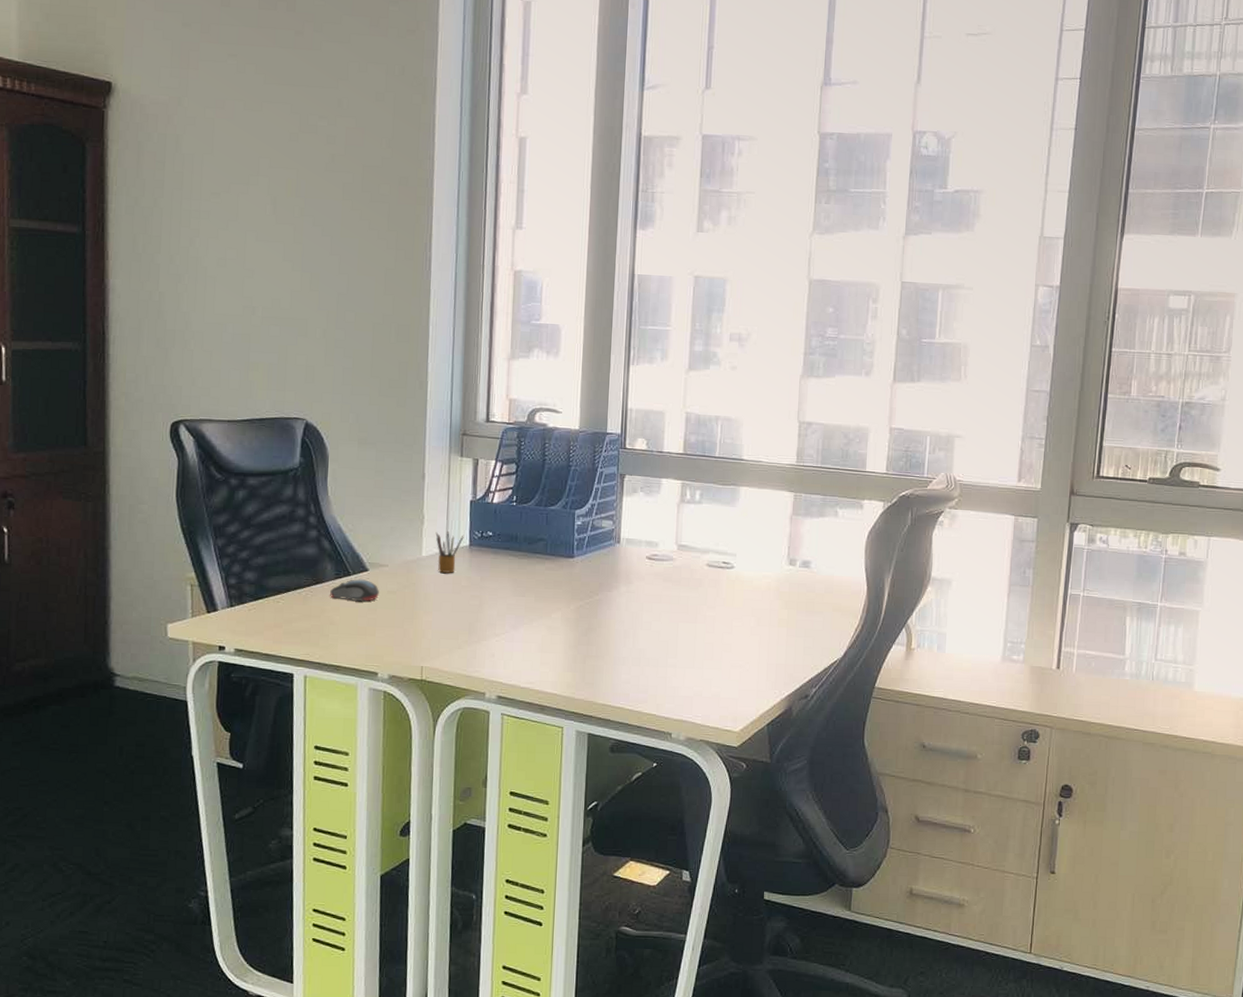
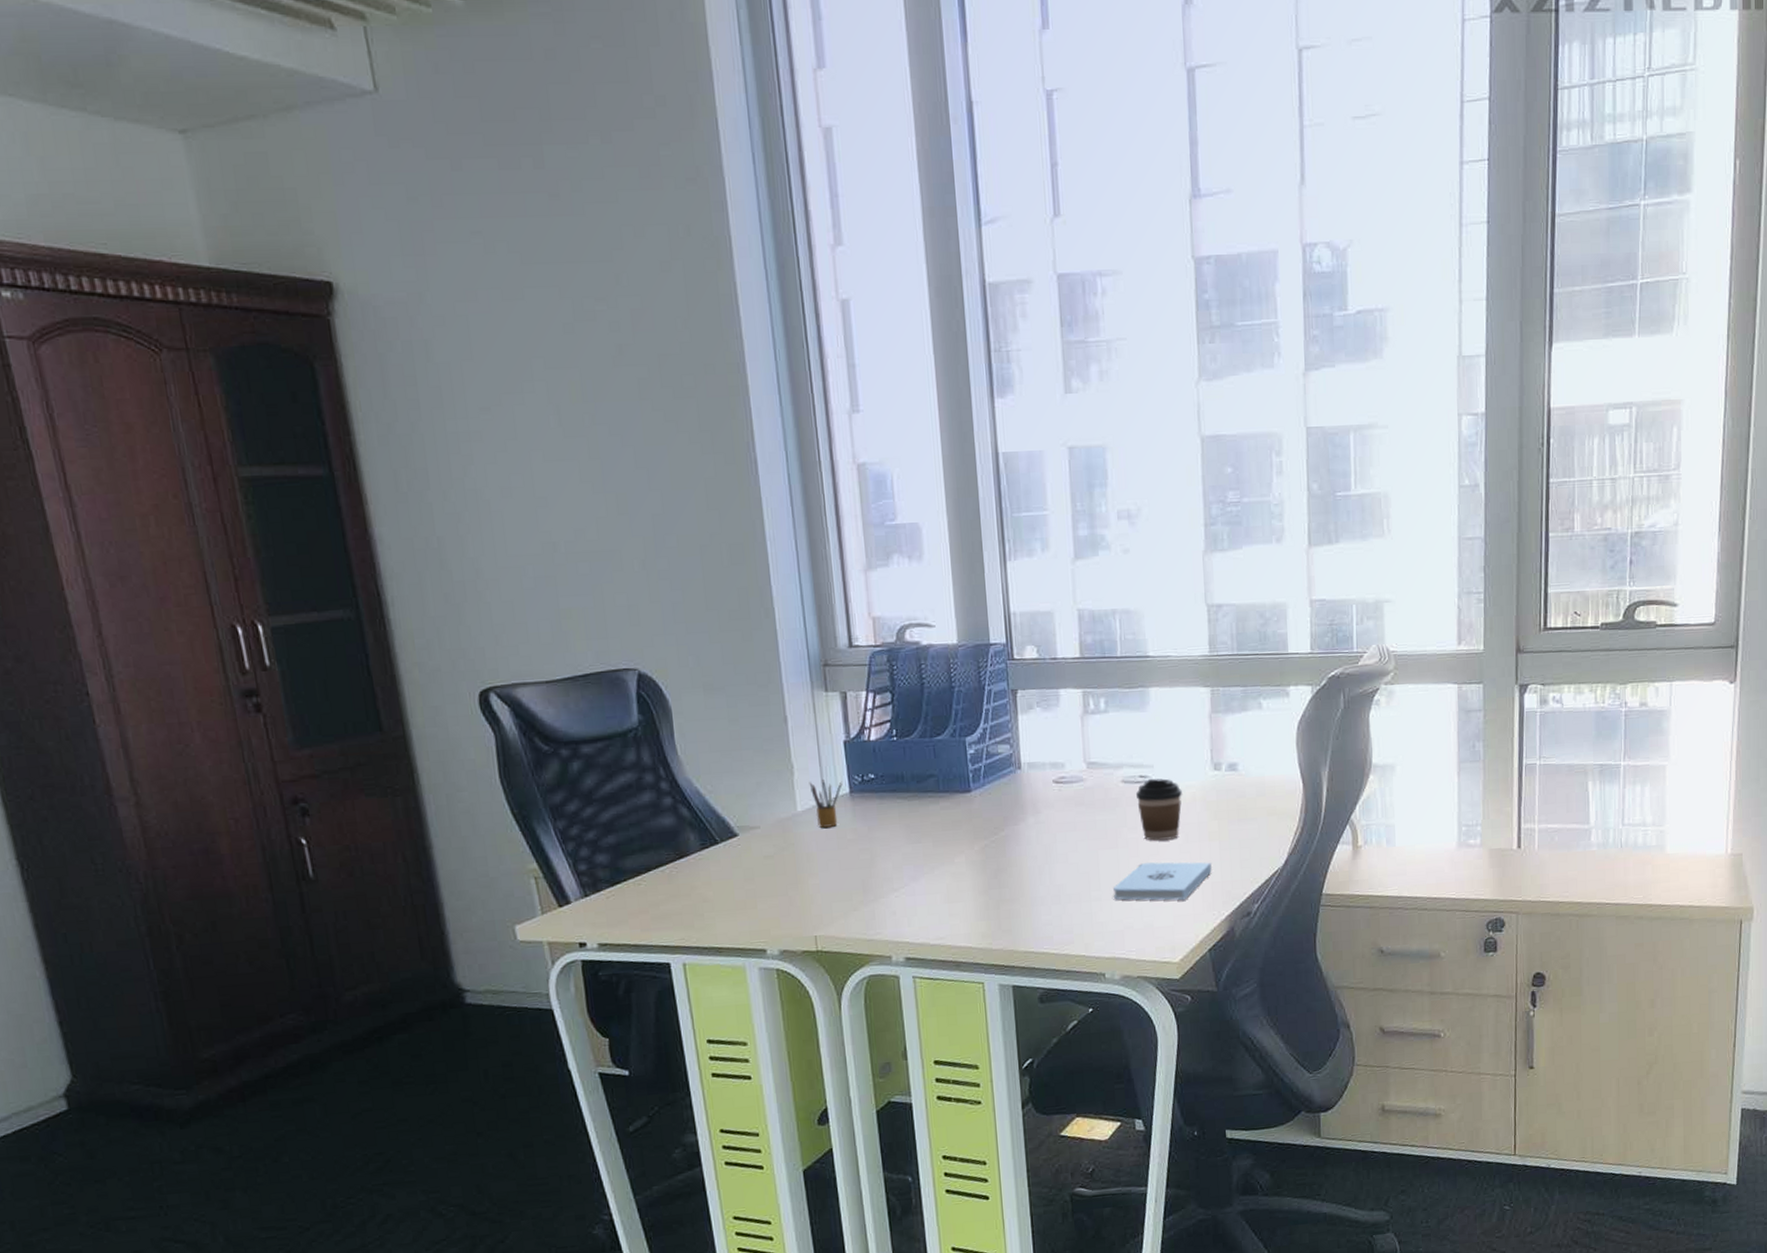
computer mouse: present [330,579,379,601] -> none [697,846,754,872]
notepad: none [688,639,779,676] -> present [1113,862,1213,900]
coffee cup: none [717,566,759,621] -> present [1135,778,1182,841]

